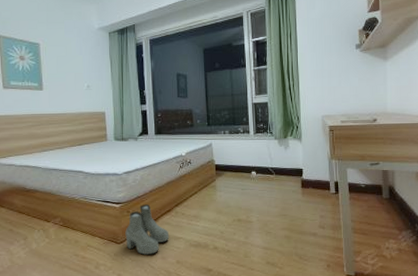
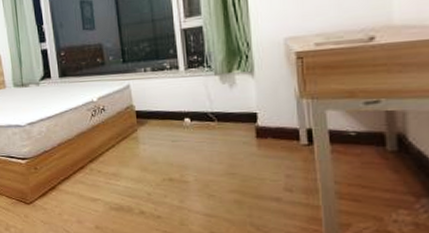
boots: present [125,204,170,255] -> none [34,160,85,217]

